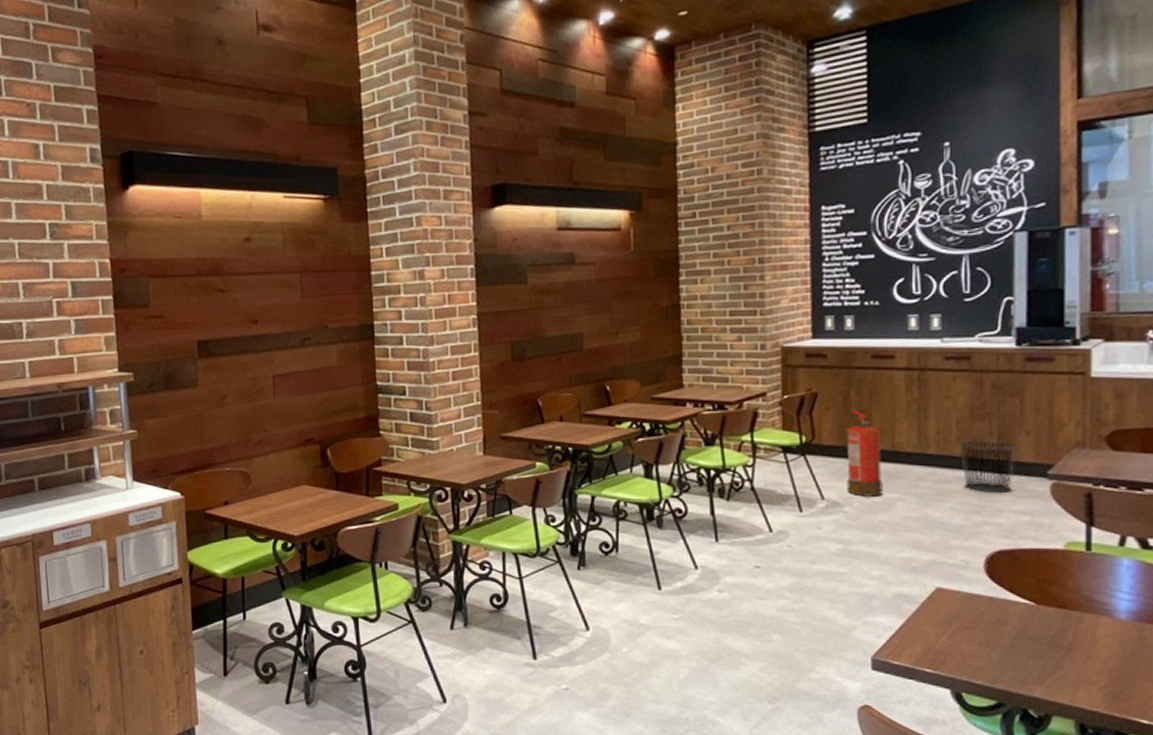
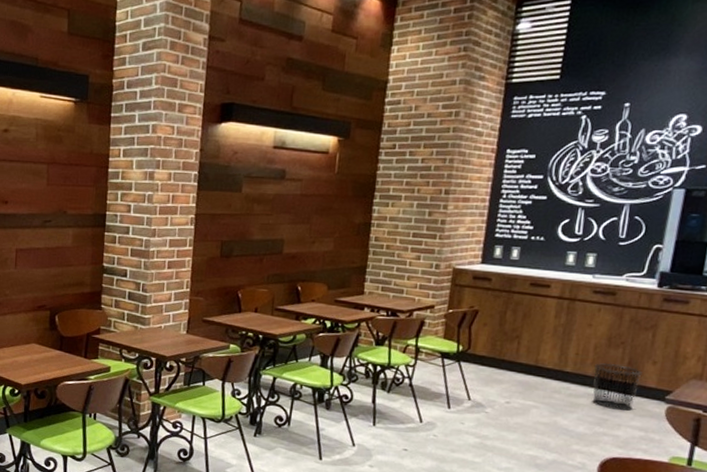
fire extinguisher: present [847,410,883,497] -> none [491,328,528,403]

